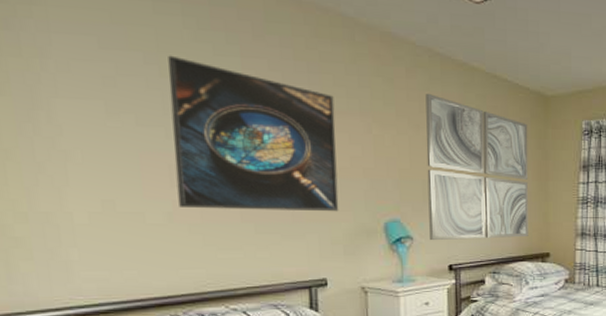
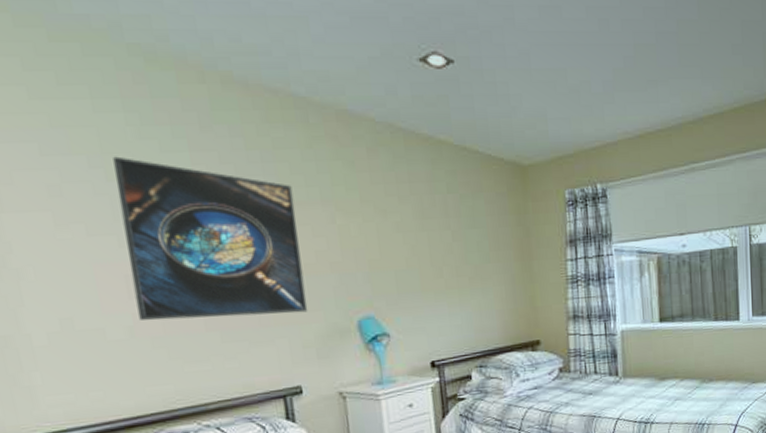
wall art: present [425,93,529,241] -> none [390,173,515,337]

